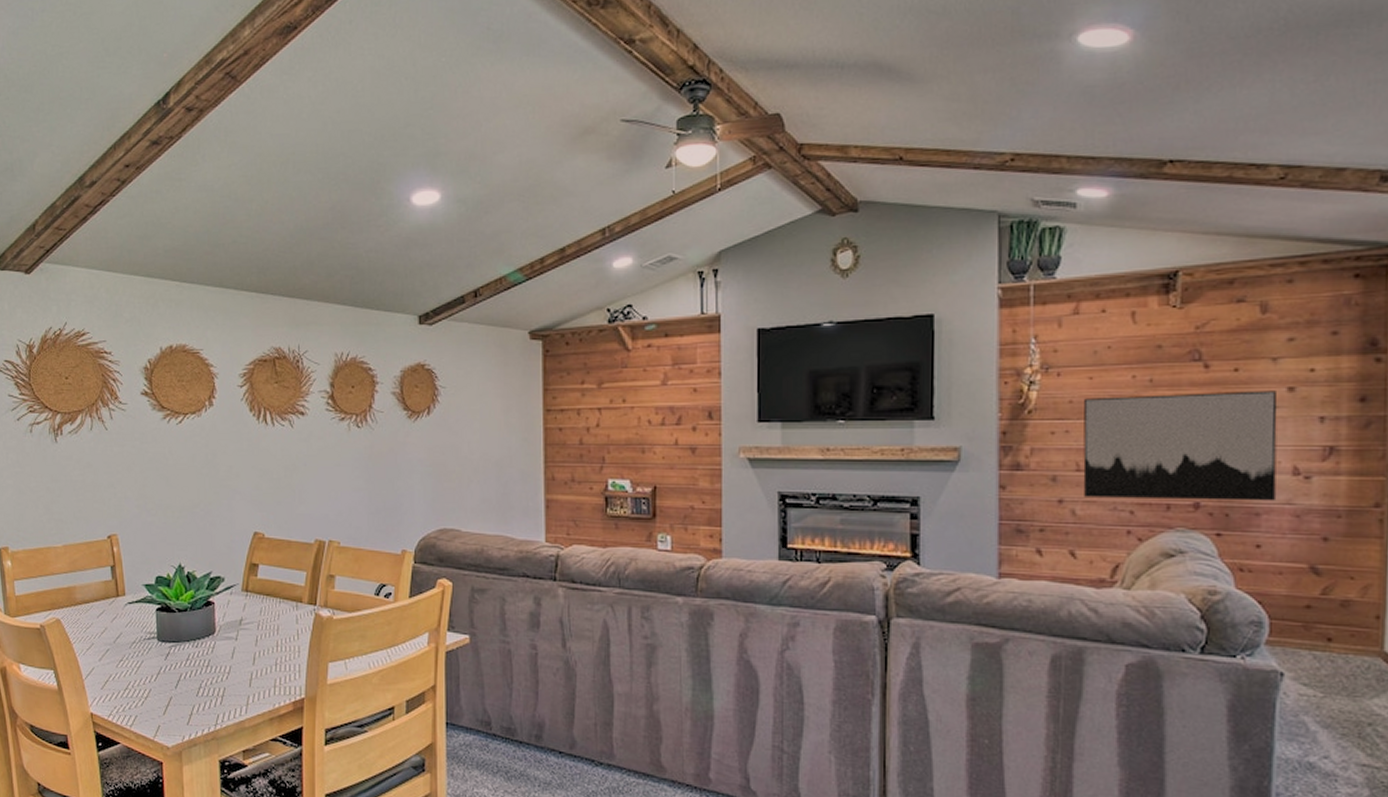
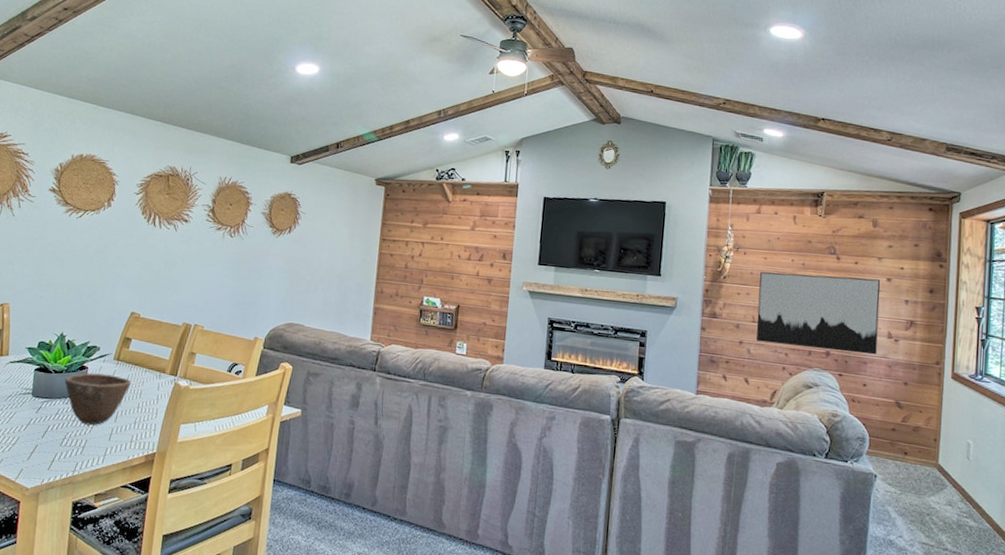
bowl: none [190,608,266,671] -> present [64,372,132,426]

